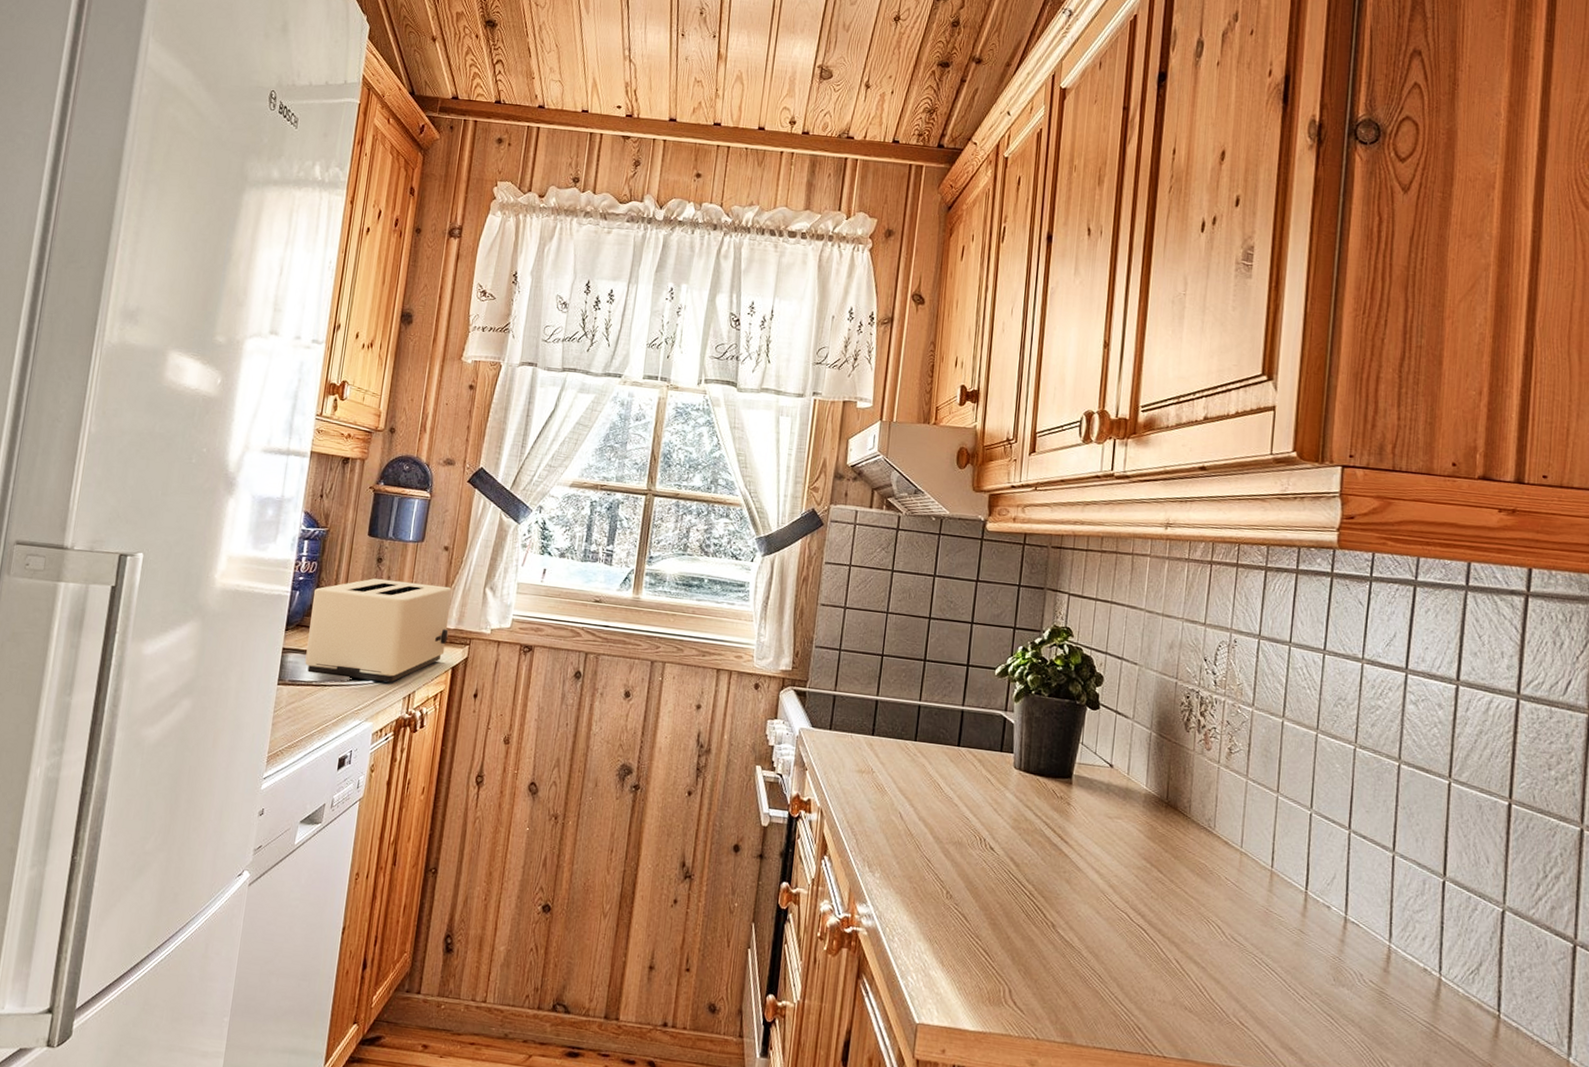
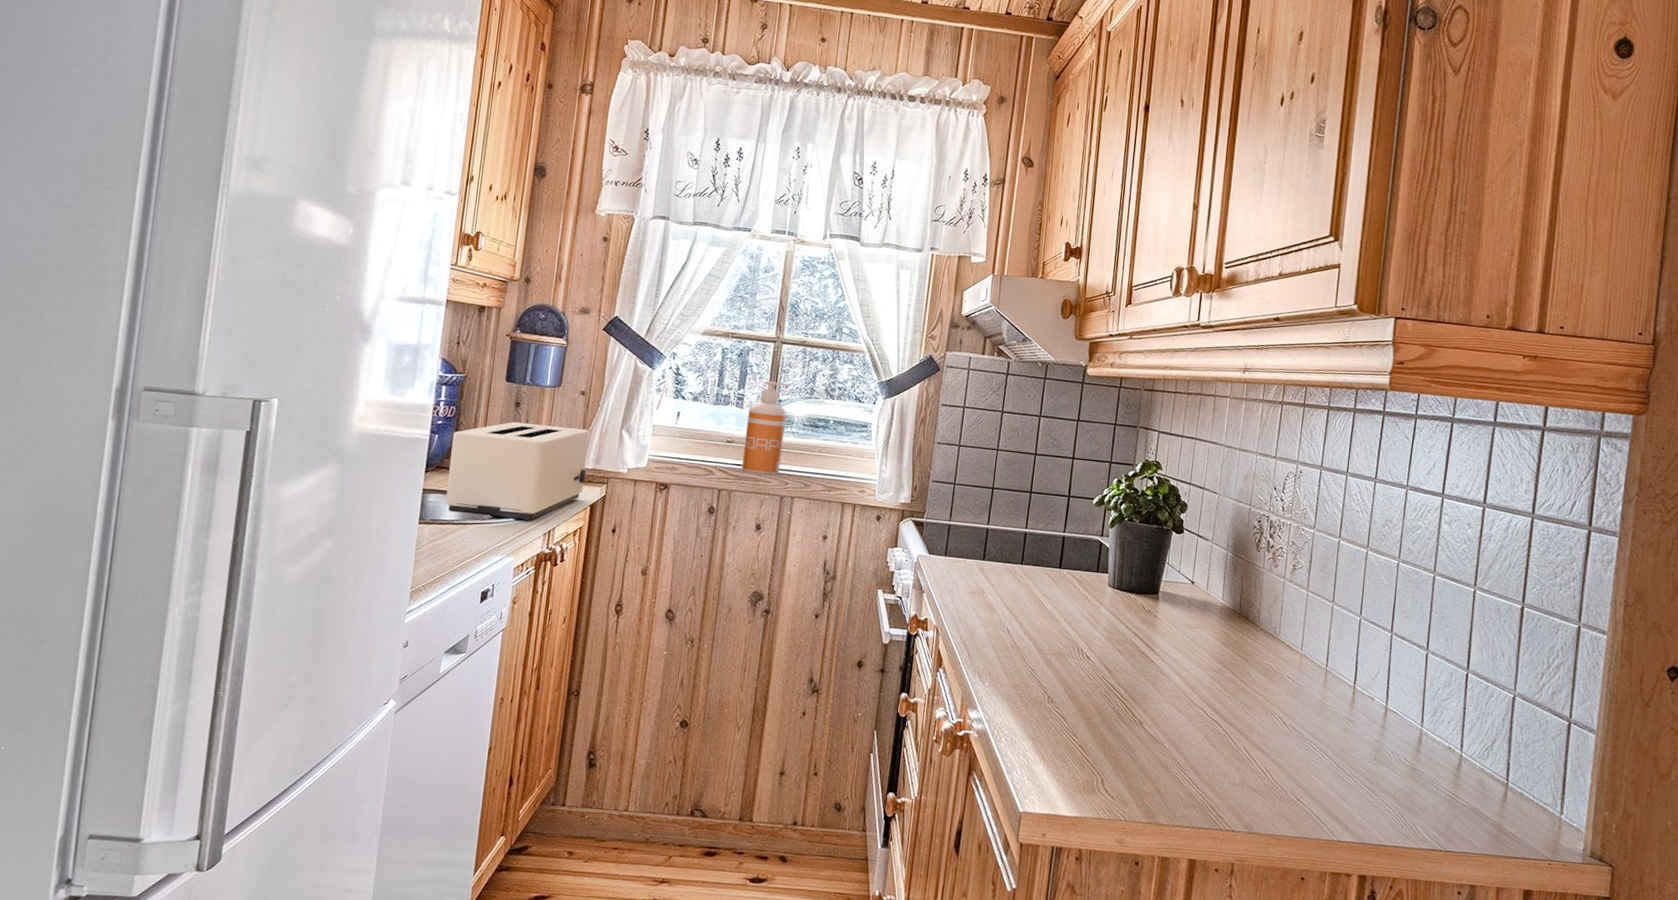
soap dispenser: none [609,536,660,638] -> present [741,381,788,476]

